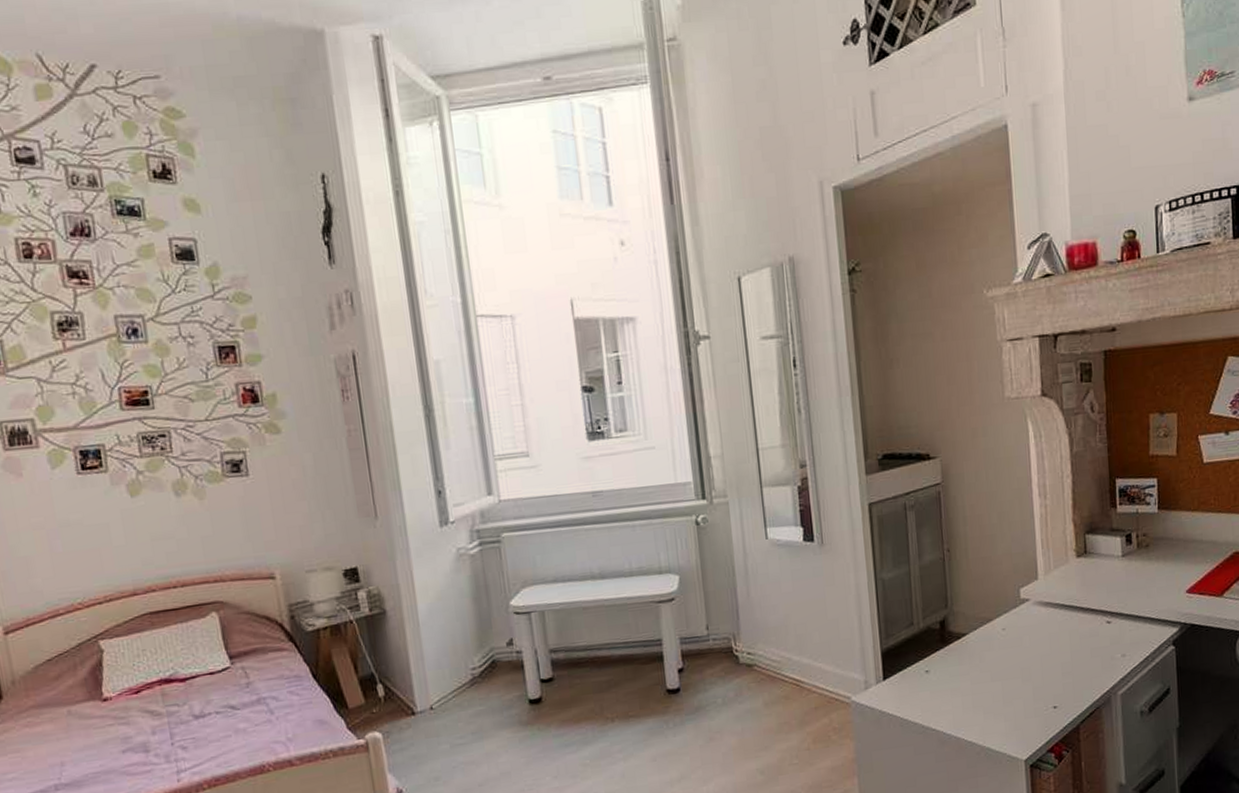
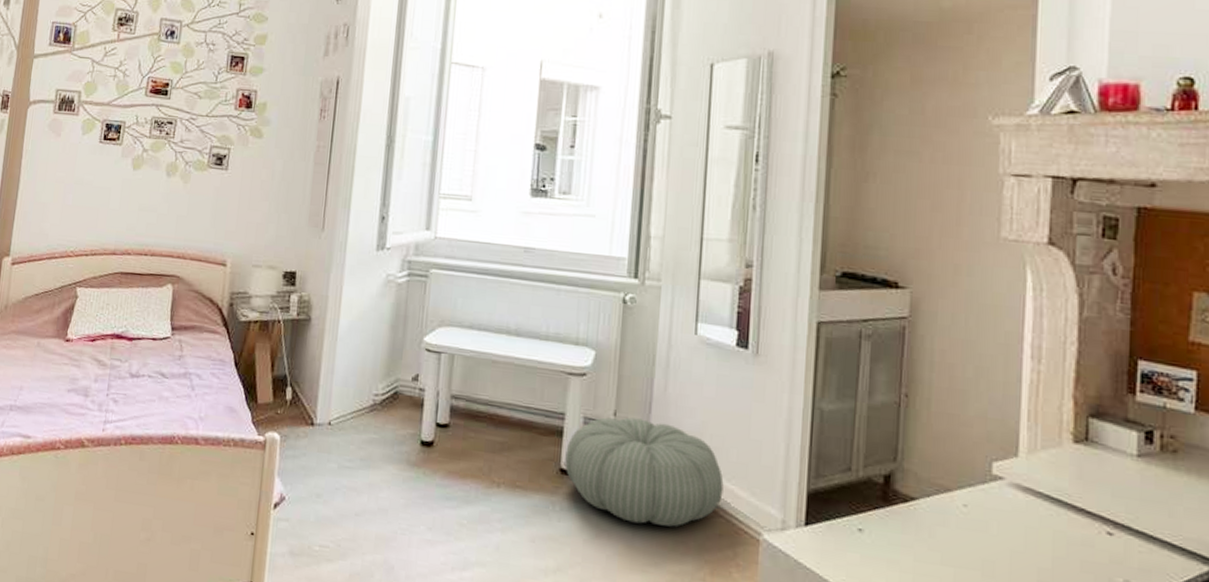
pouf: none [668,625,813,719] -> present [565,417,724,527]

